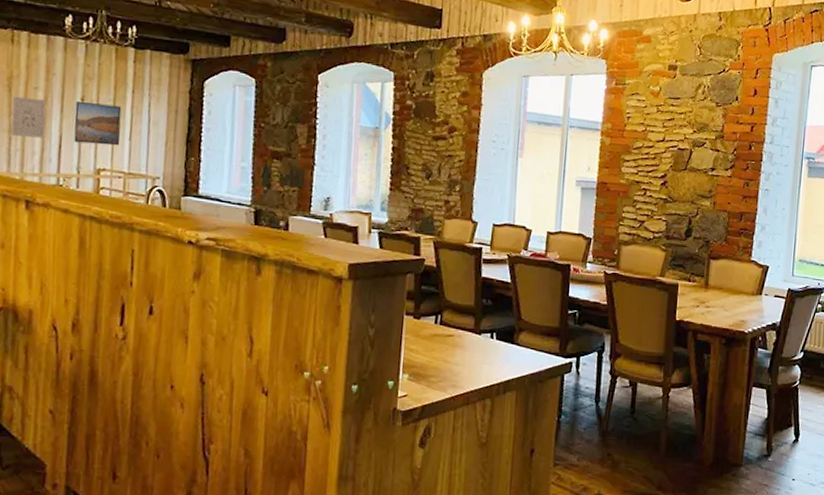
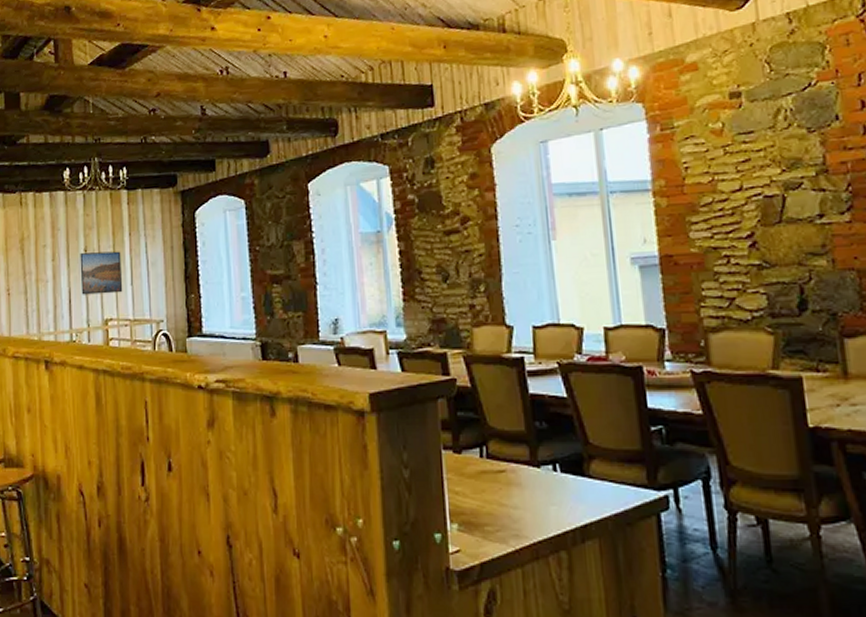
wall art: present [11,96,47,138] -> none [26,256,56,297]

